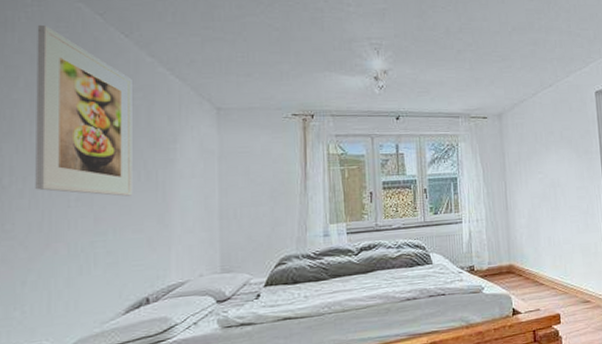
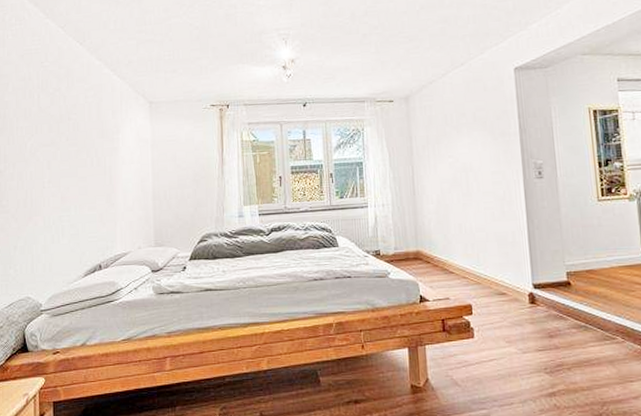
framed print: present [35,24,133,196] -> none [19,39,88,179]

